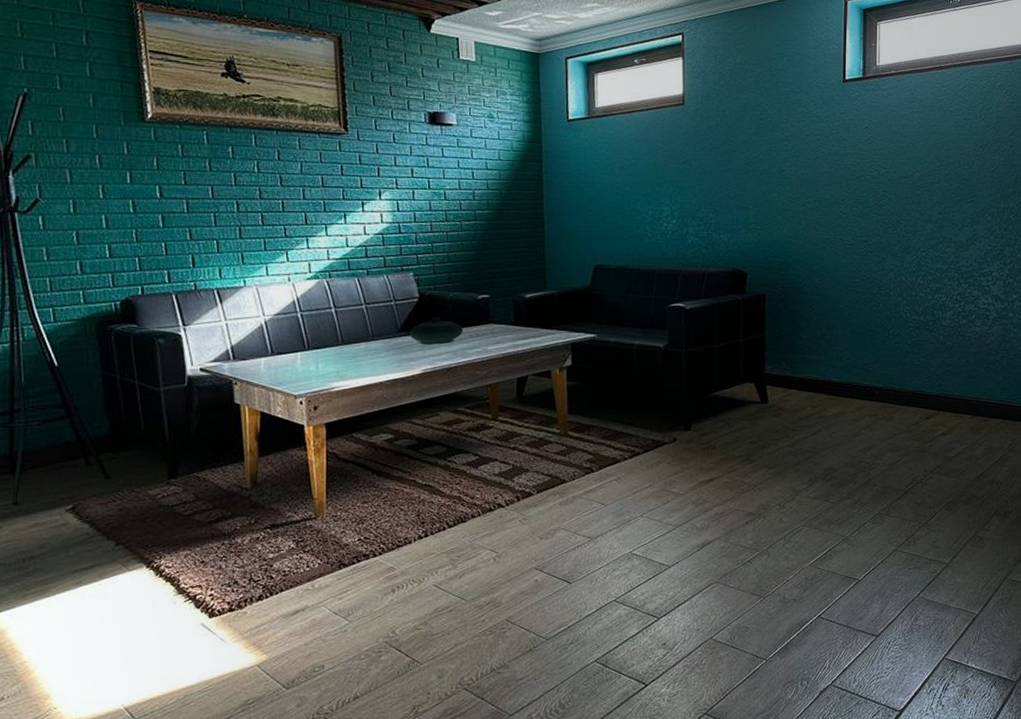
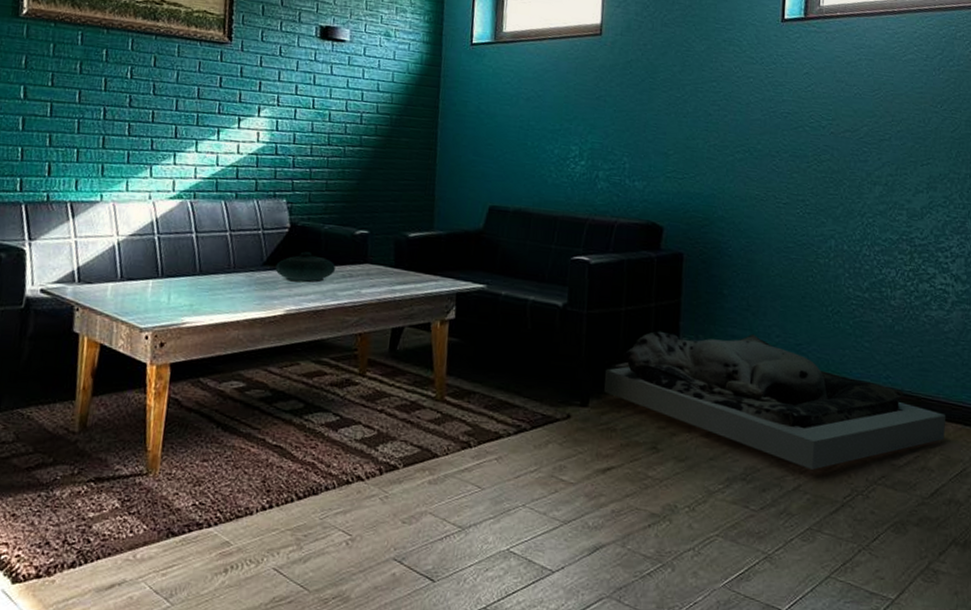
dog bed: none [703,358,989,466] -> present [603,331,947,470]

